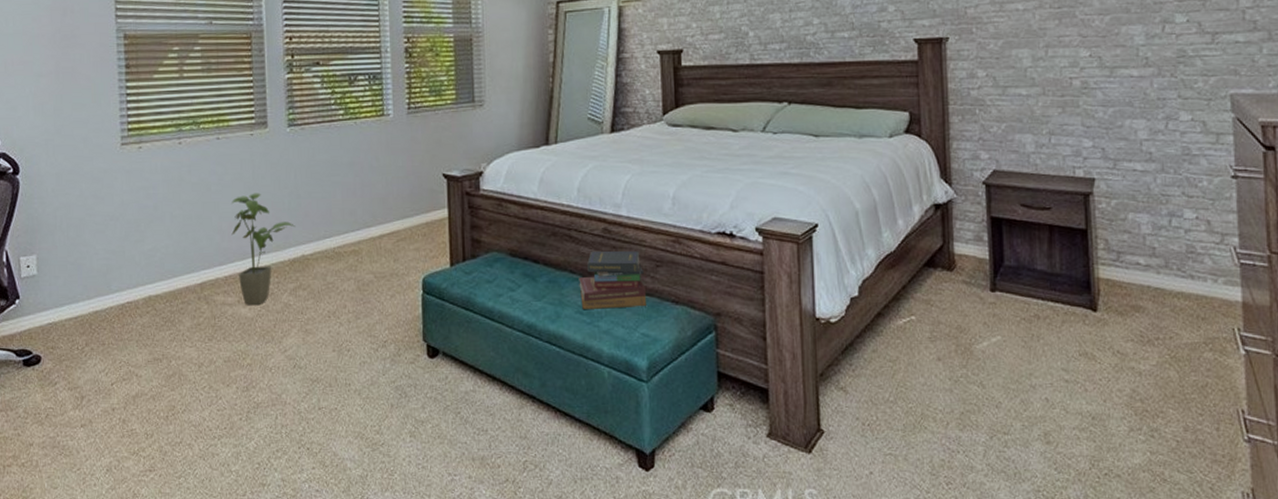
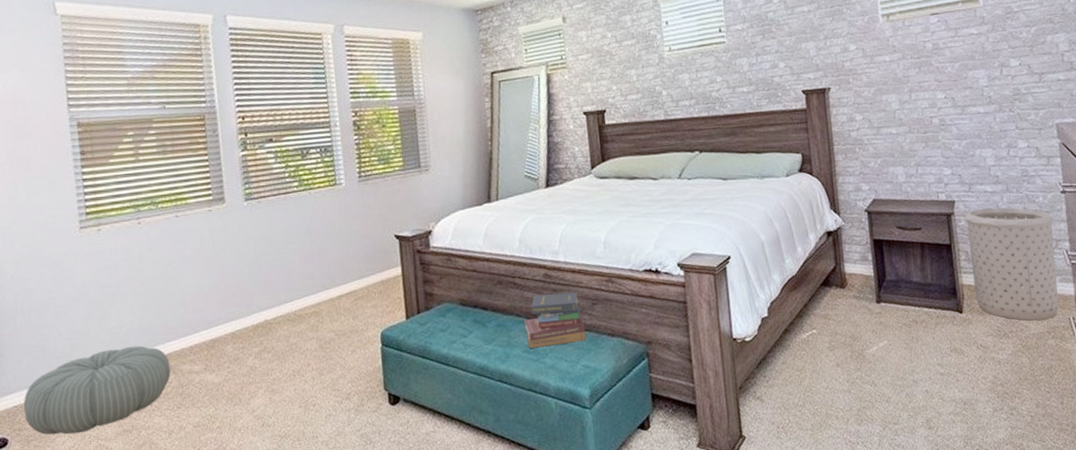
pouf: none [57,271,204,357] -> present [23,345,171,435]
house plant: present [231,193,296,306] -> none [193,265,257,372]
laundry basket: none [1105,190,1221,328] -> present [964,207,1059,321]

